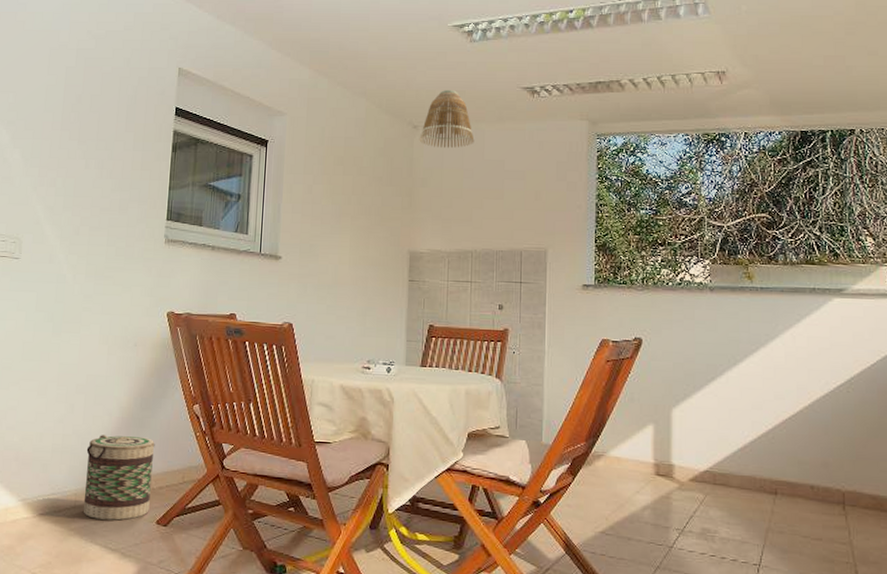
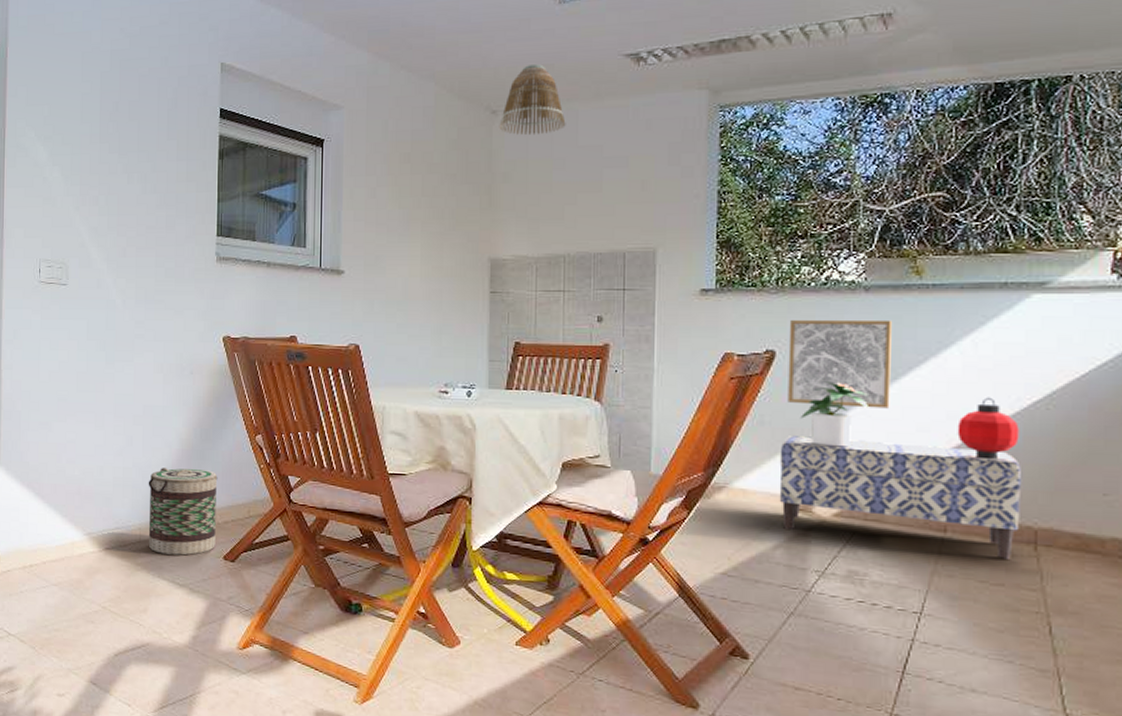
bench: none [646,411,832,517] -> present [779,436,1023,559]
wall art: none [652,313,731,389] -> present [787,319,892,409]
potted plant: none [662,365,716,422] -> present [800,381,870,447]
lantern: none [782,381,828,434] -> present [957,397,1019,460]

